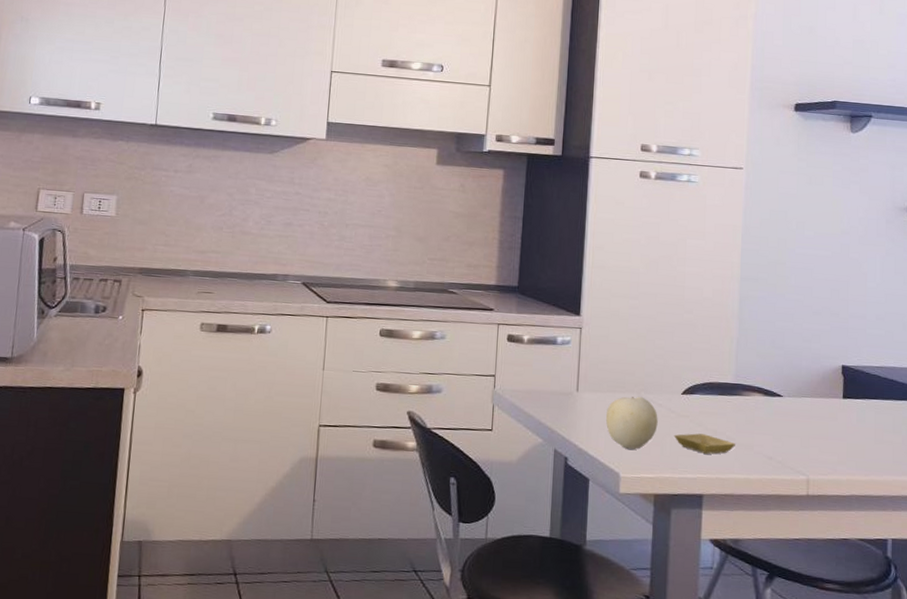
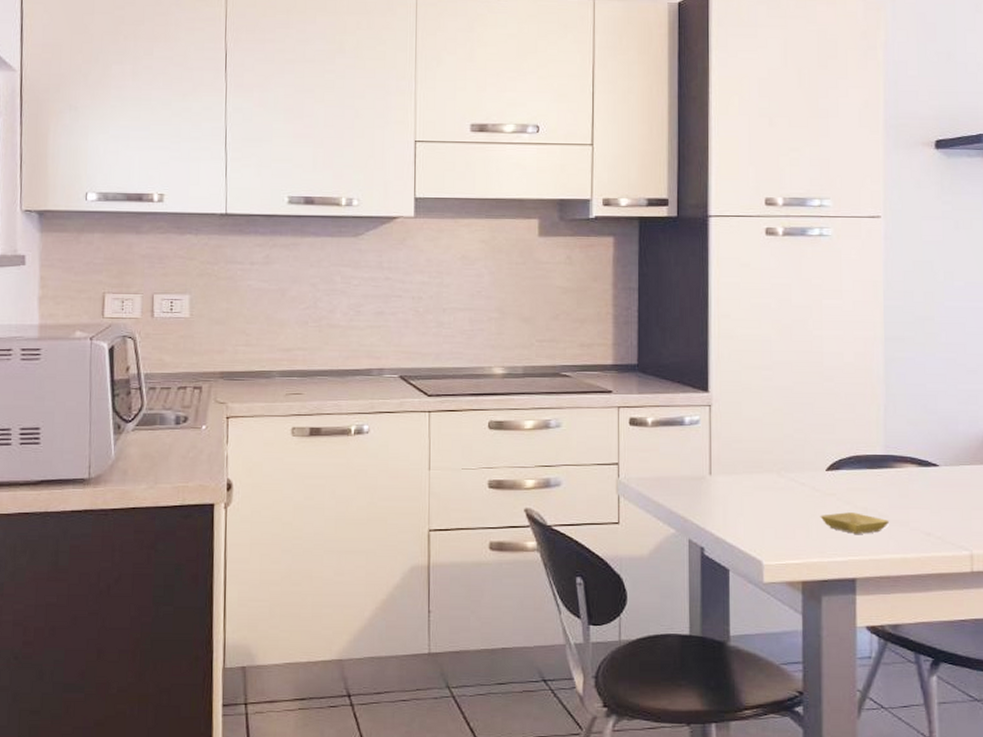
fruit: present [605,396,658,450] -> none [743,476,802,534]

